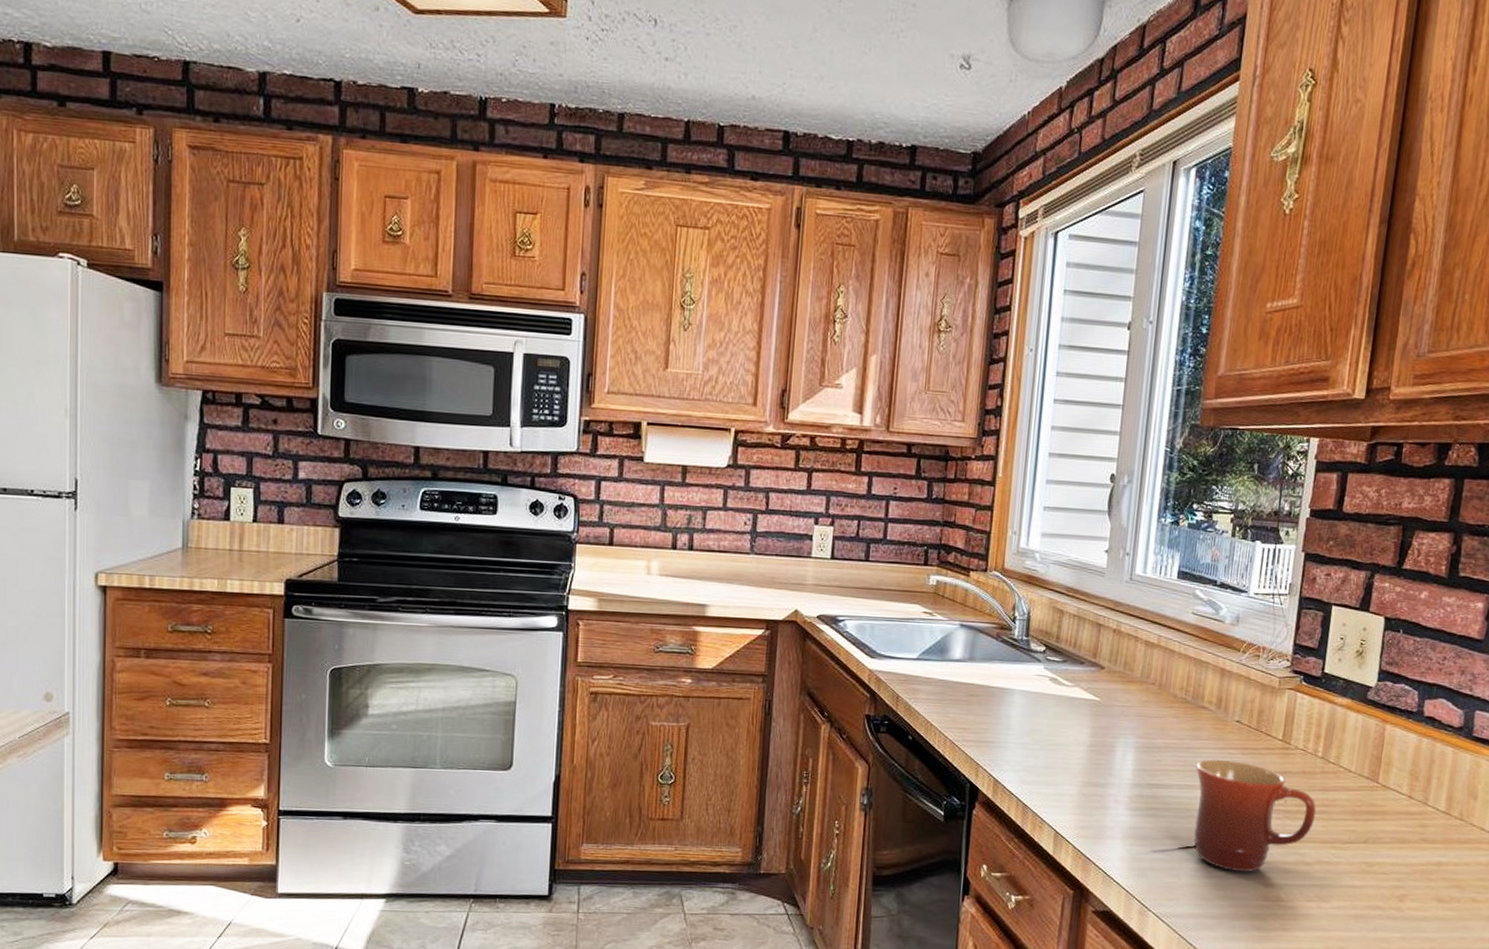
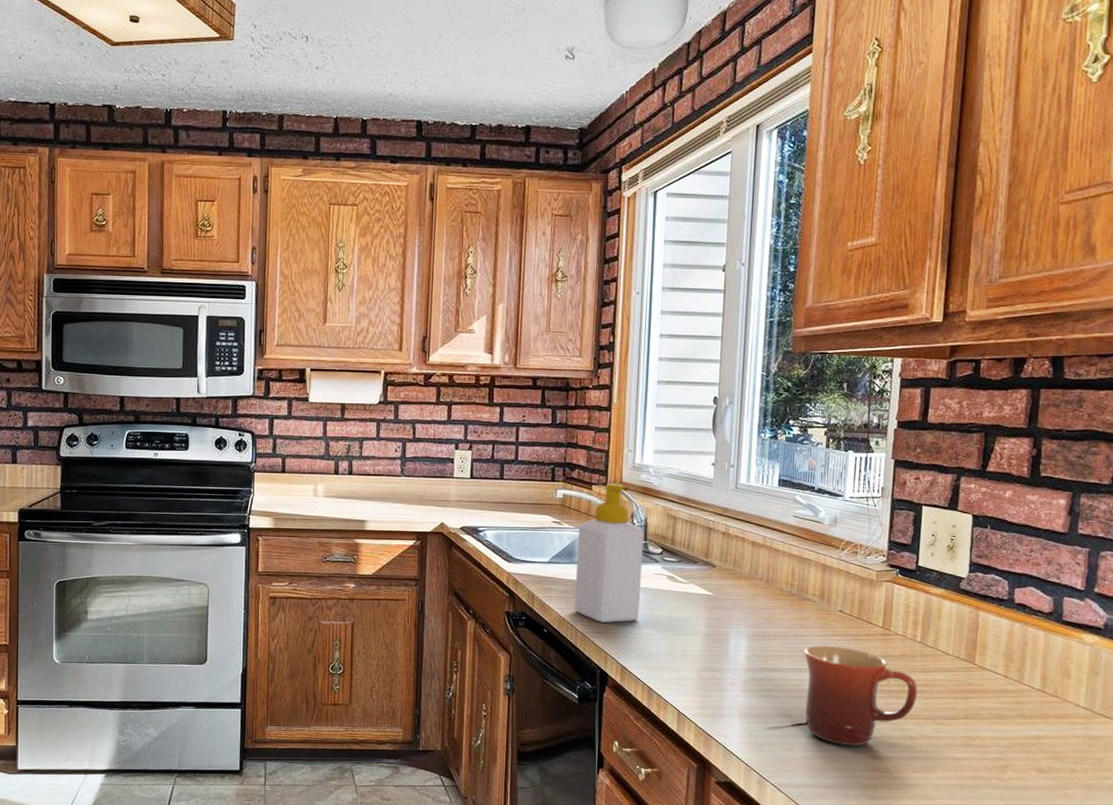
soap bottle: none [943,569,1027,730] -> present [573,483,644,623]

